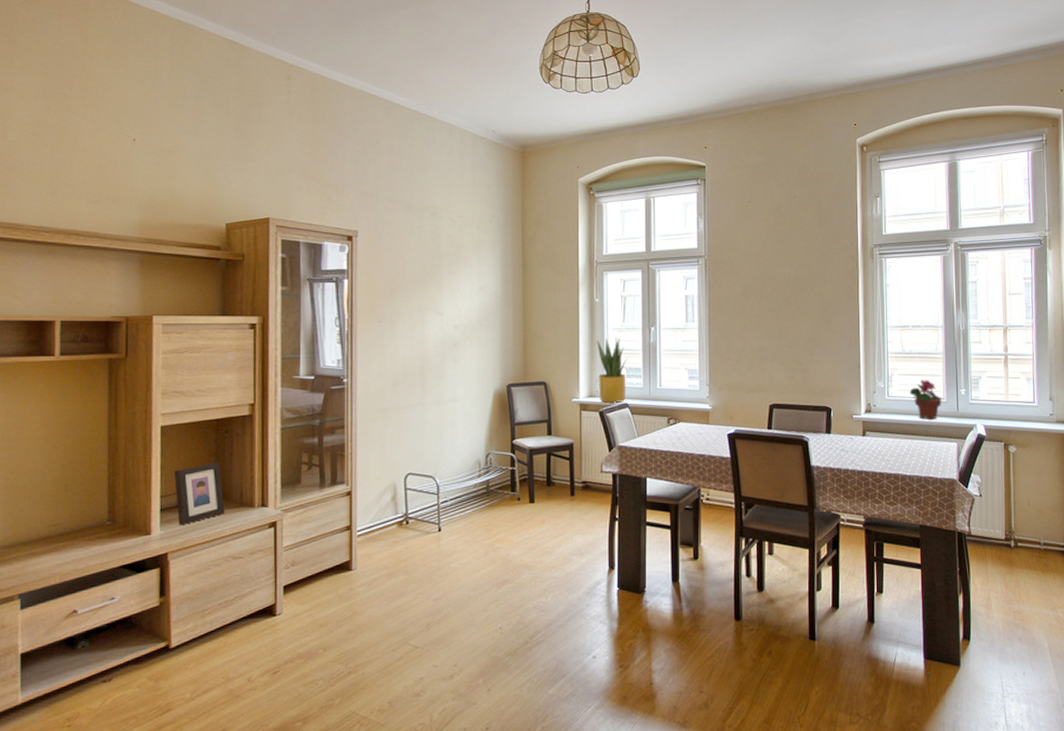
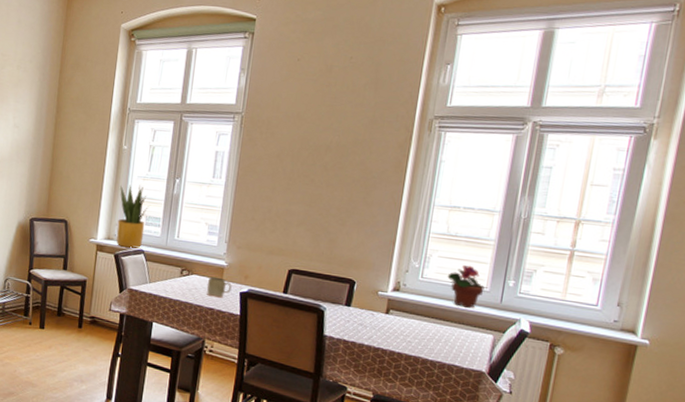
mug: none [695,422,719,443] -> present [206,276,232,298]

